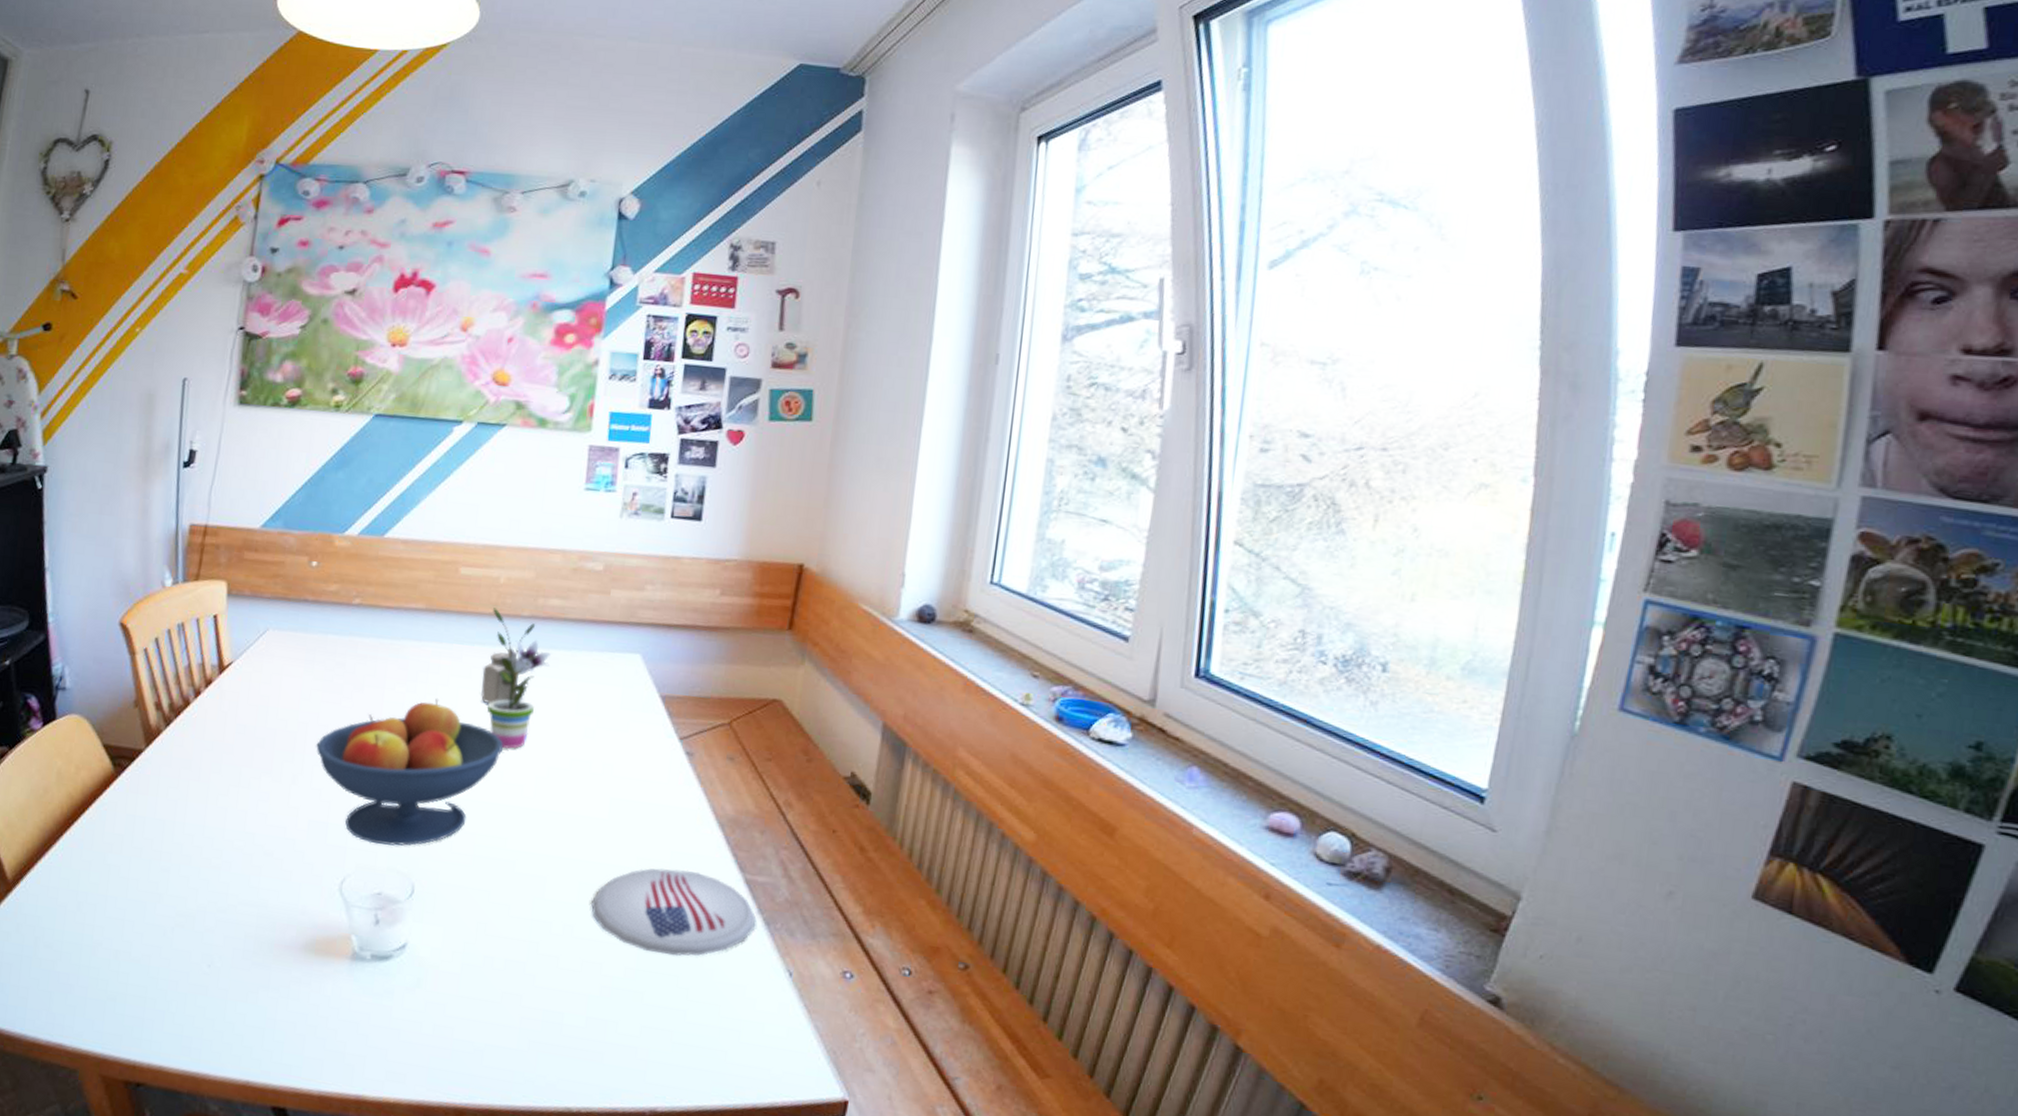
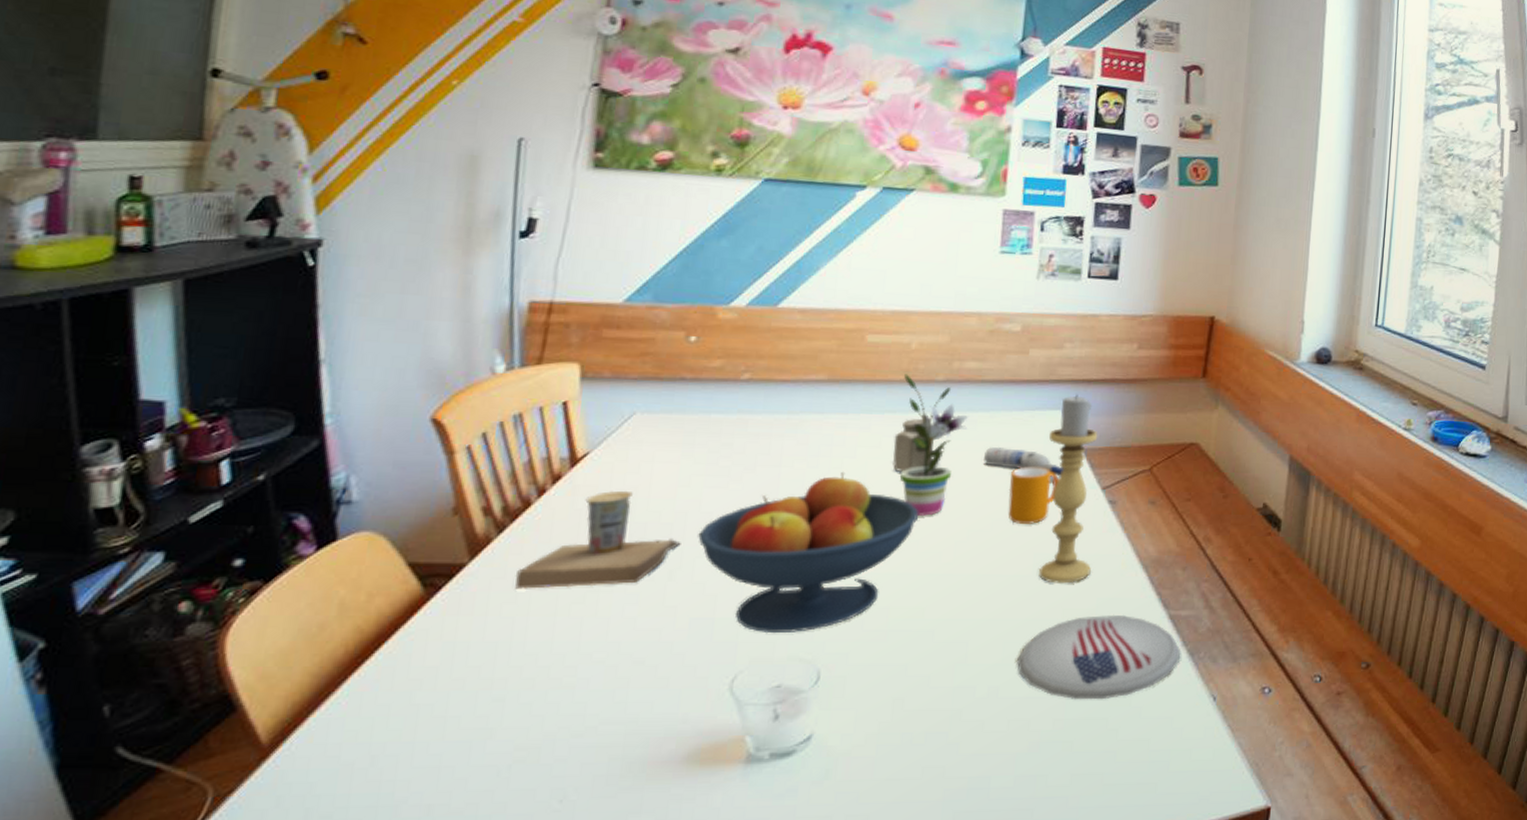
cup: none [178,698,303,783] -> present [515,490,681,589]
water bottle: none [564,686,642,723] -> present [984,446,1064,477]
mug: none [586,709,636,768] -> present [1008,466,1059,524]
candle holder: none [614,638,677,833] -> present [1039,394,1098,584]

